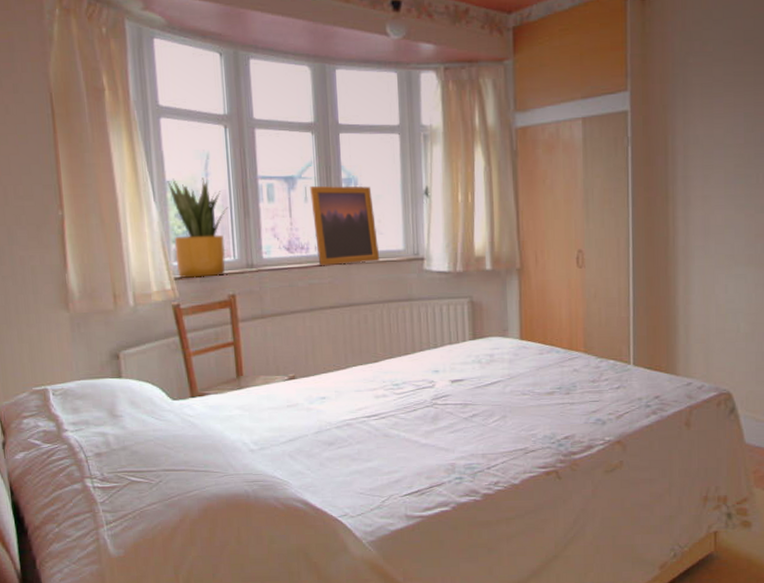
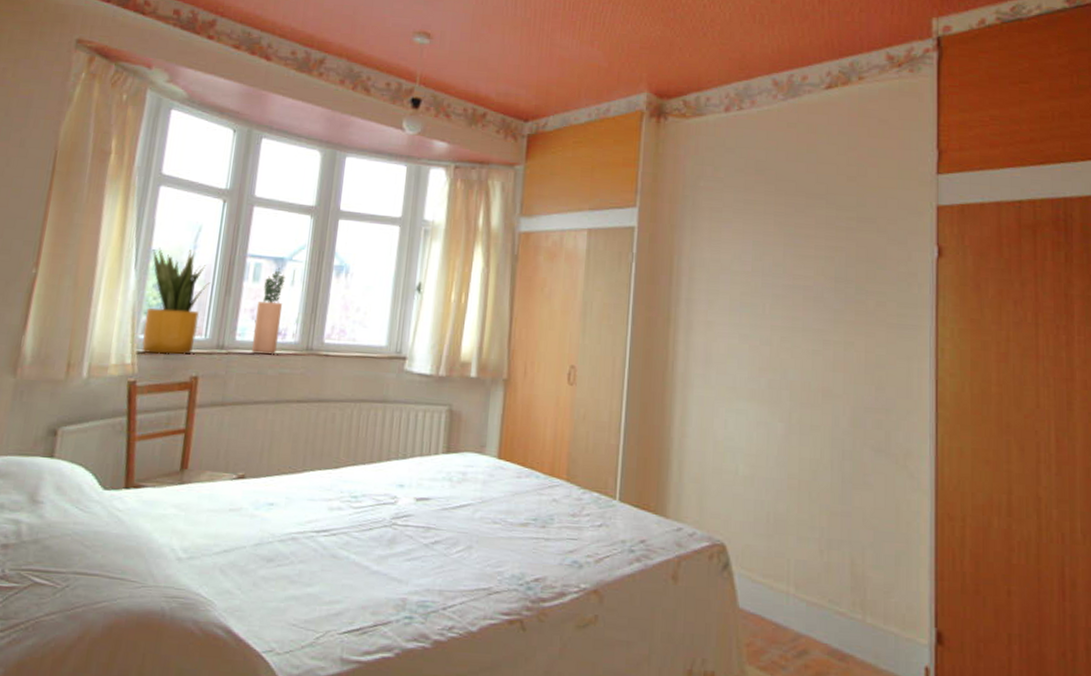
vase: none [276,186,302,269] -> present [251,268,285,355]
picture frame: present [310,185,380,266] -> none [293,269,362,357]

